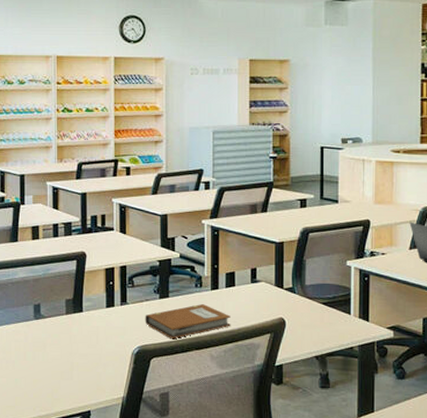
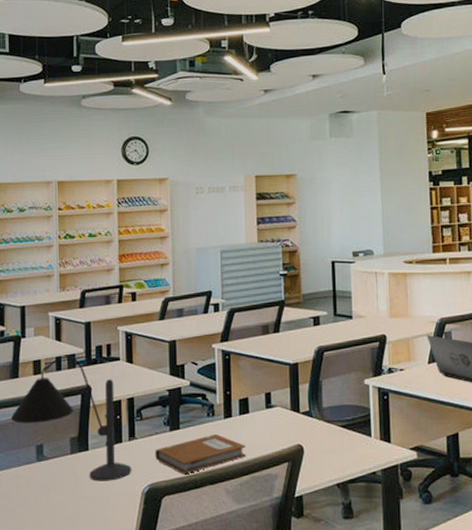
desk lamp: none [10,223,123,341] -> present [10,356,132,481]

